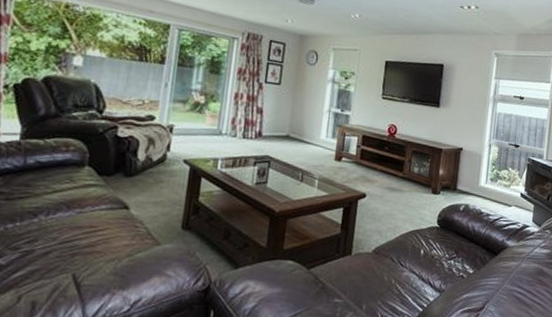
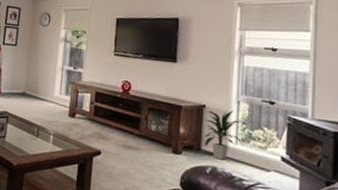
indoor plant: none [460,153,491,198] -> present [204,110,243,160]

